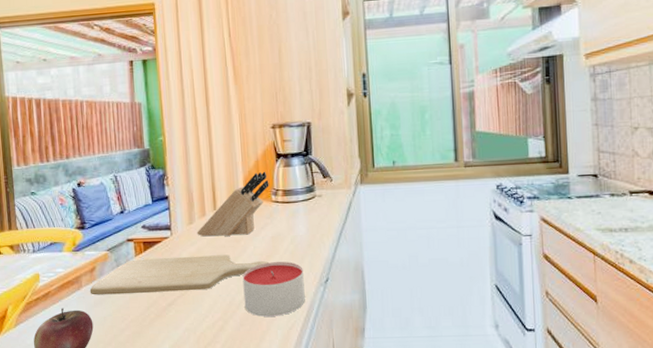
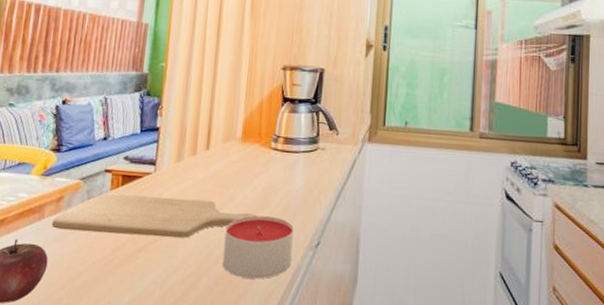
knife block: present [196,171,269,236] -> none [183,114,271,182]

